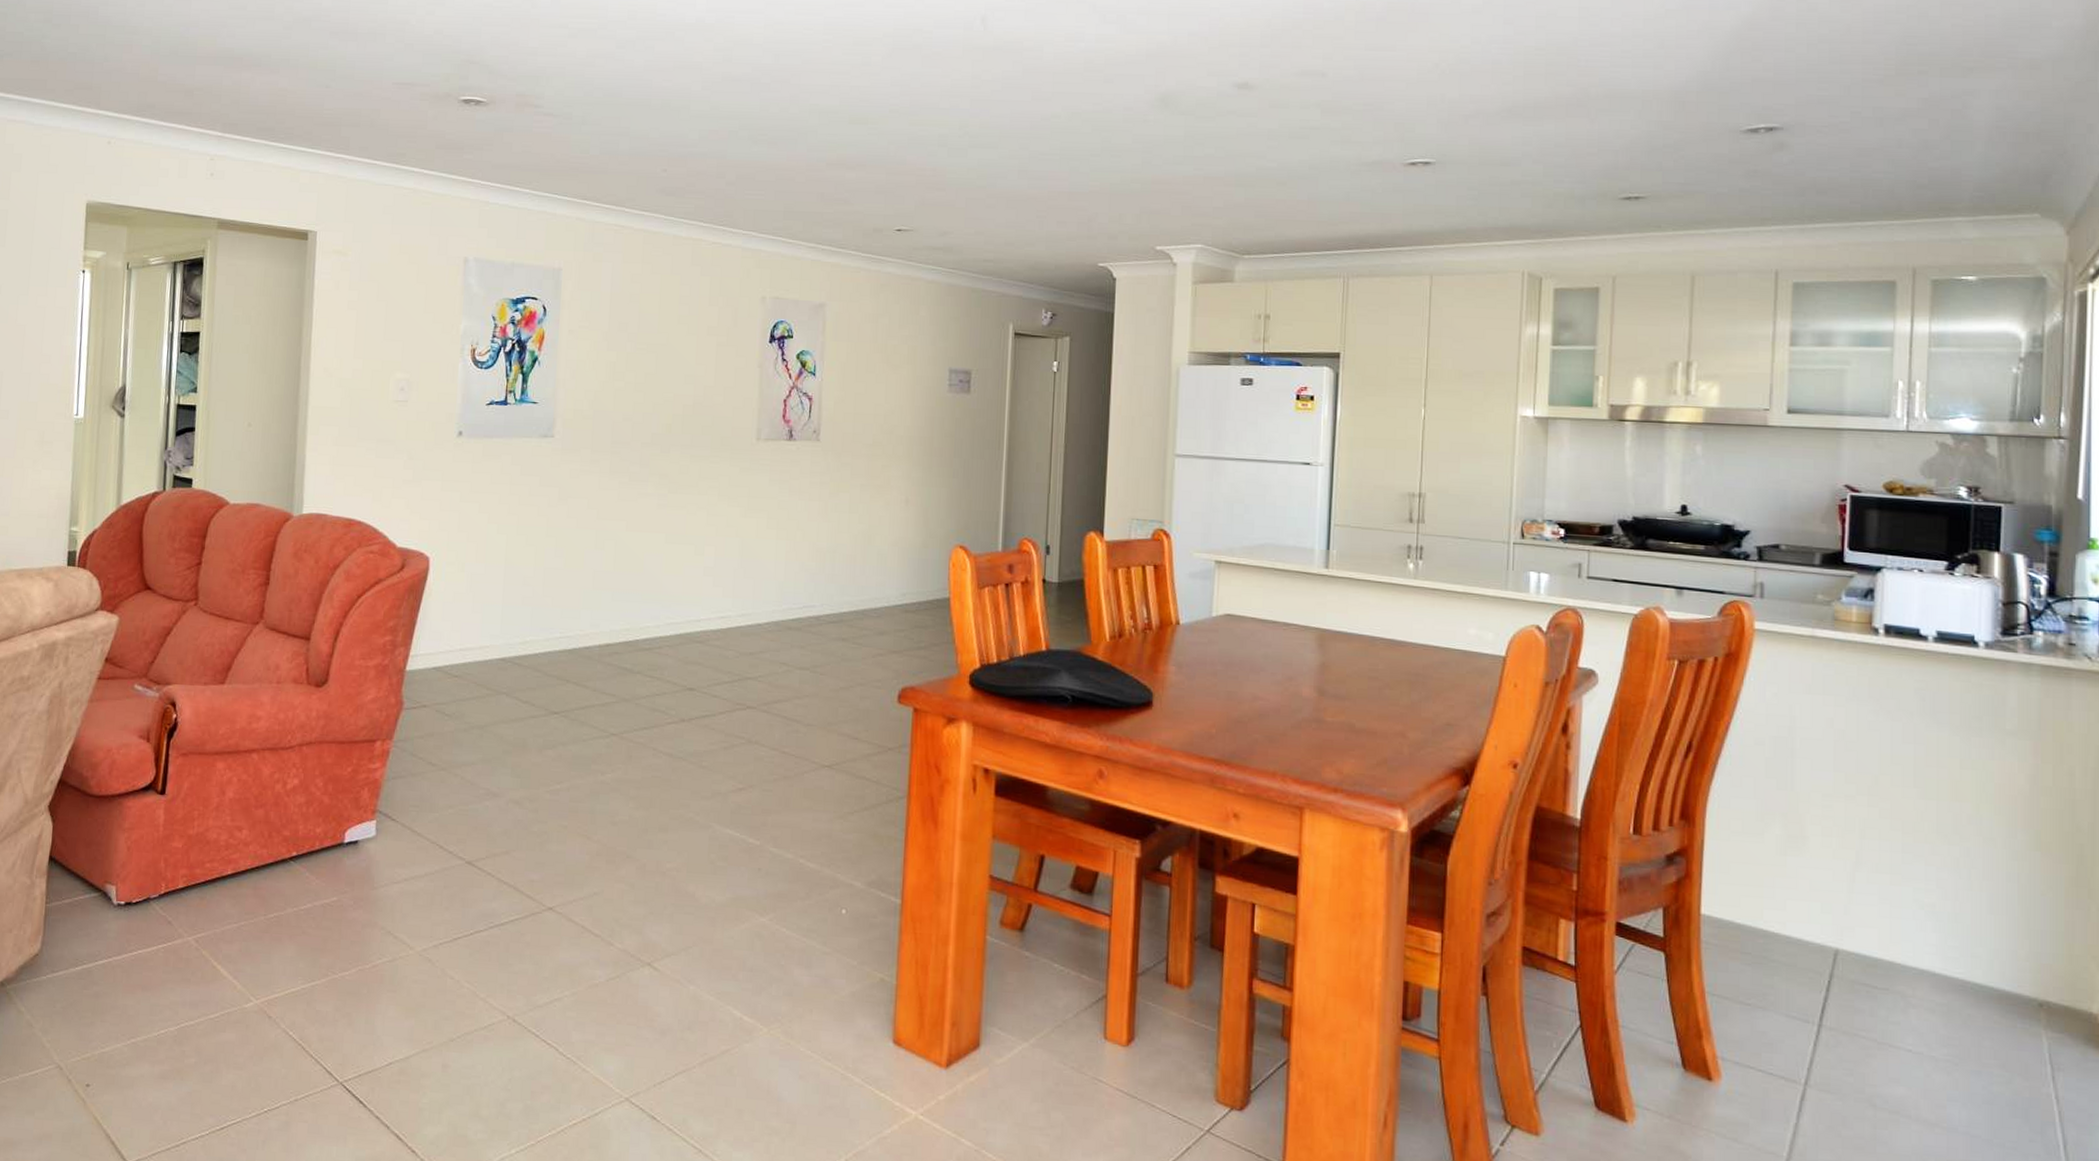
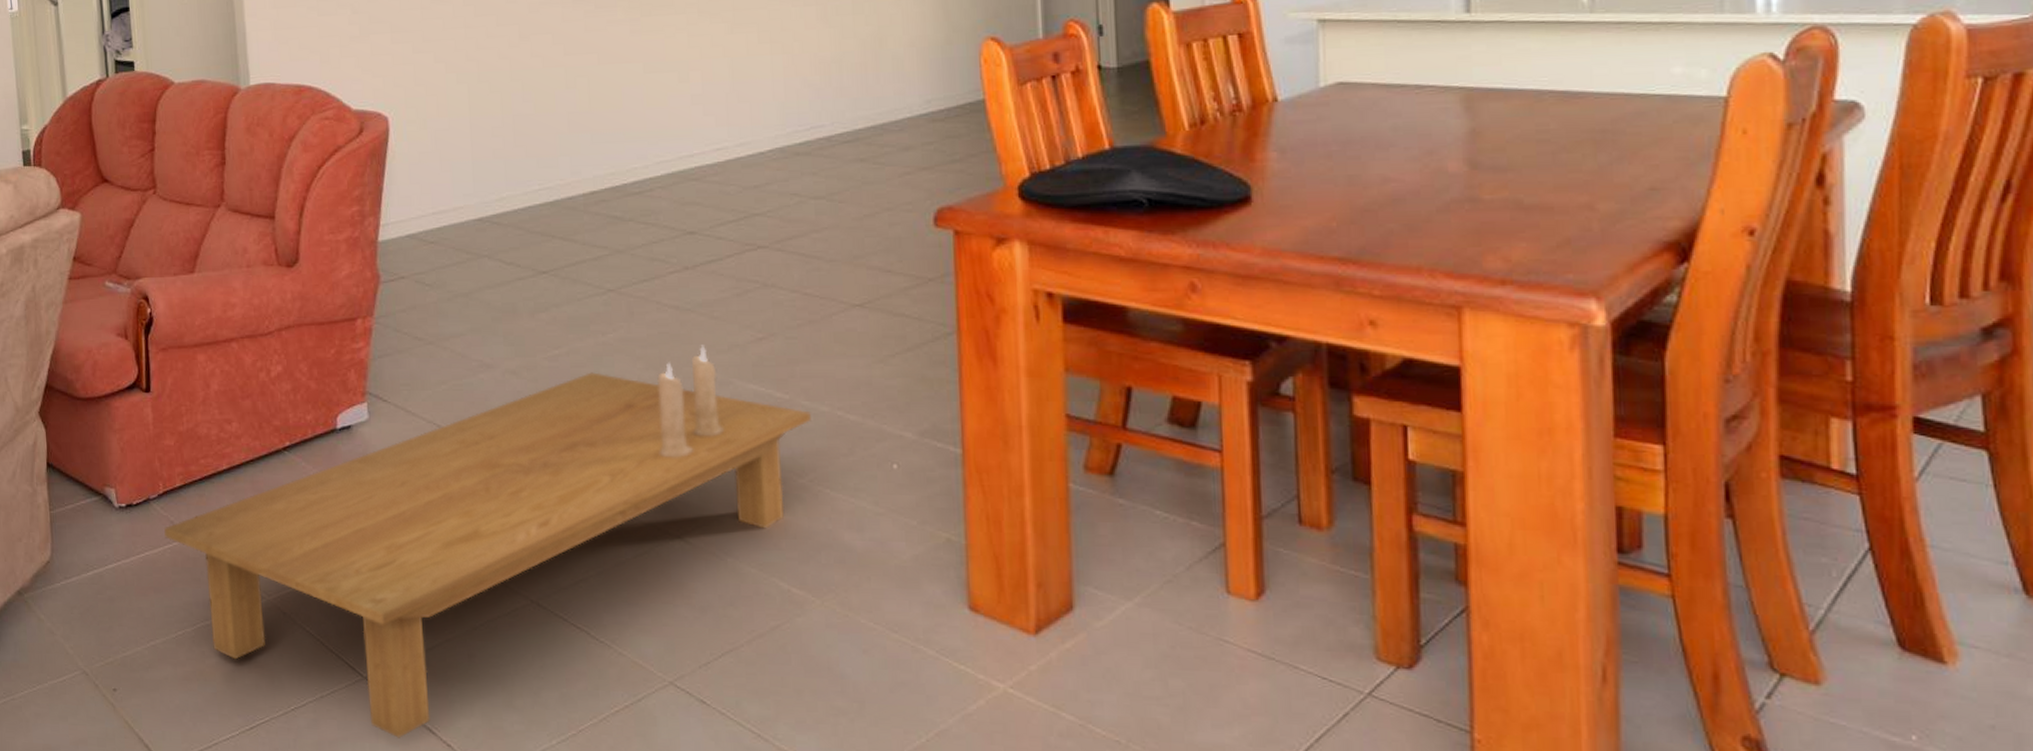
coffee table: none [160,807,777,1143] -> present [164,372,811,738]
candle: none [640,790,701,892] -> present [657,345,725,458]

